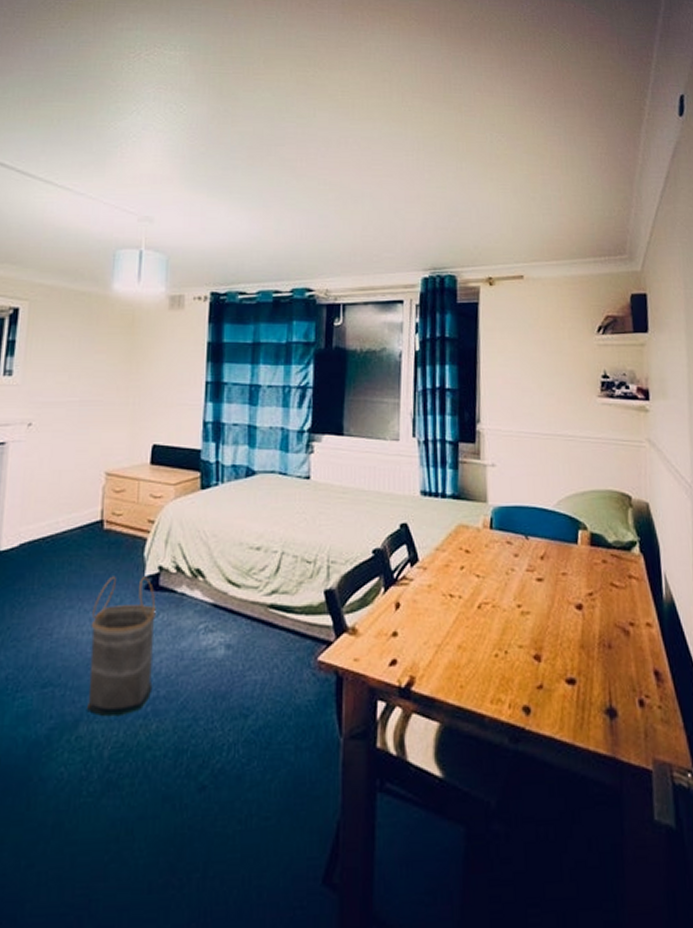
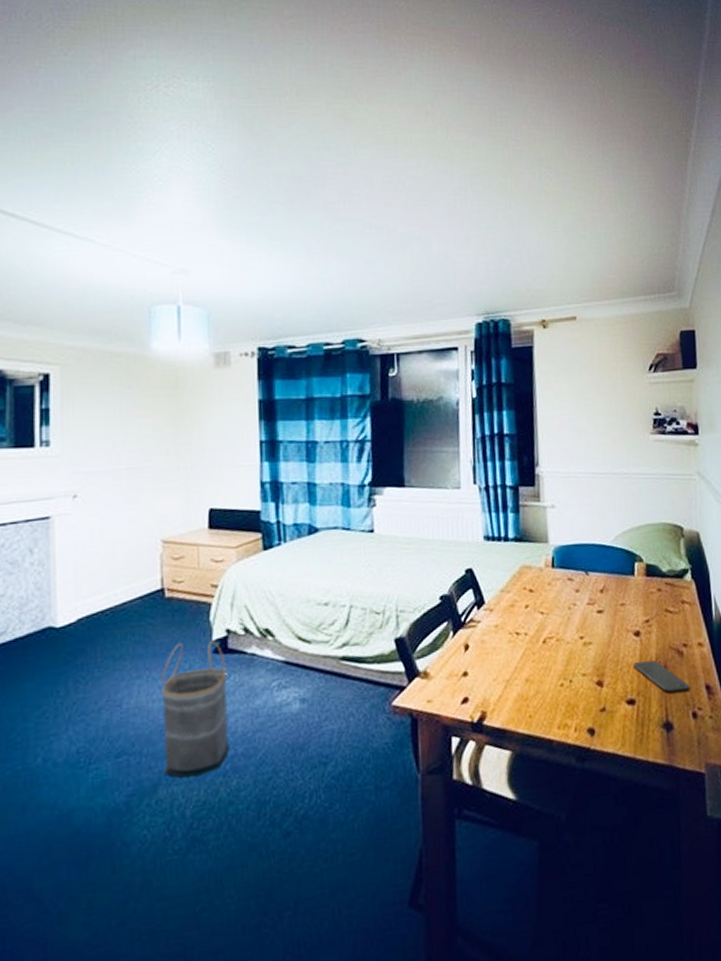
smartphone: none [574,638,638,676] -> present [633,660,691,694]

